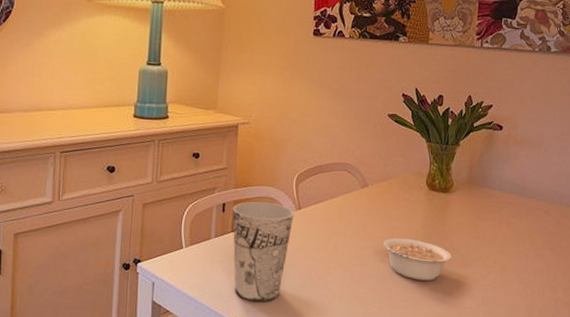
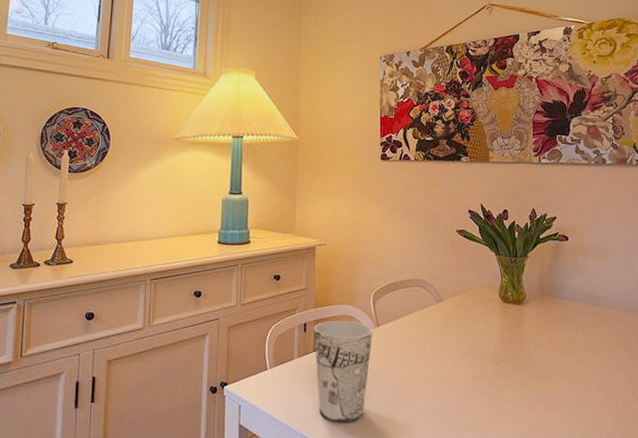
legume: present [383,237,452,281] -> none [462,351,532,395]

